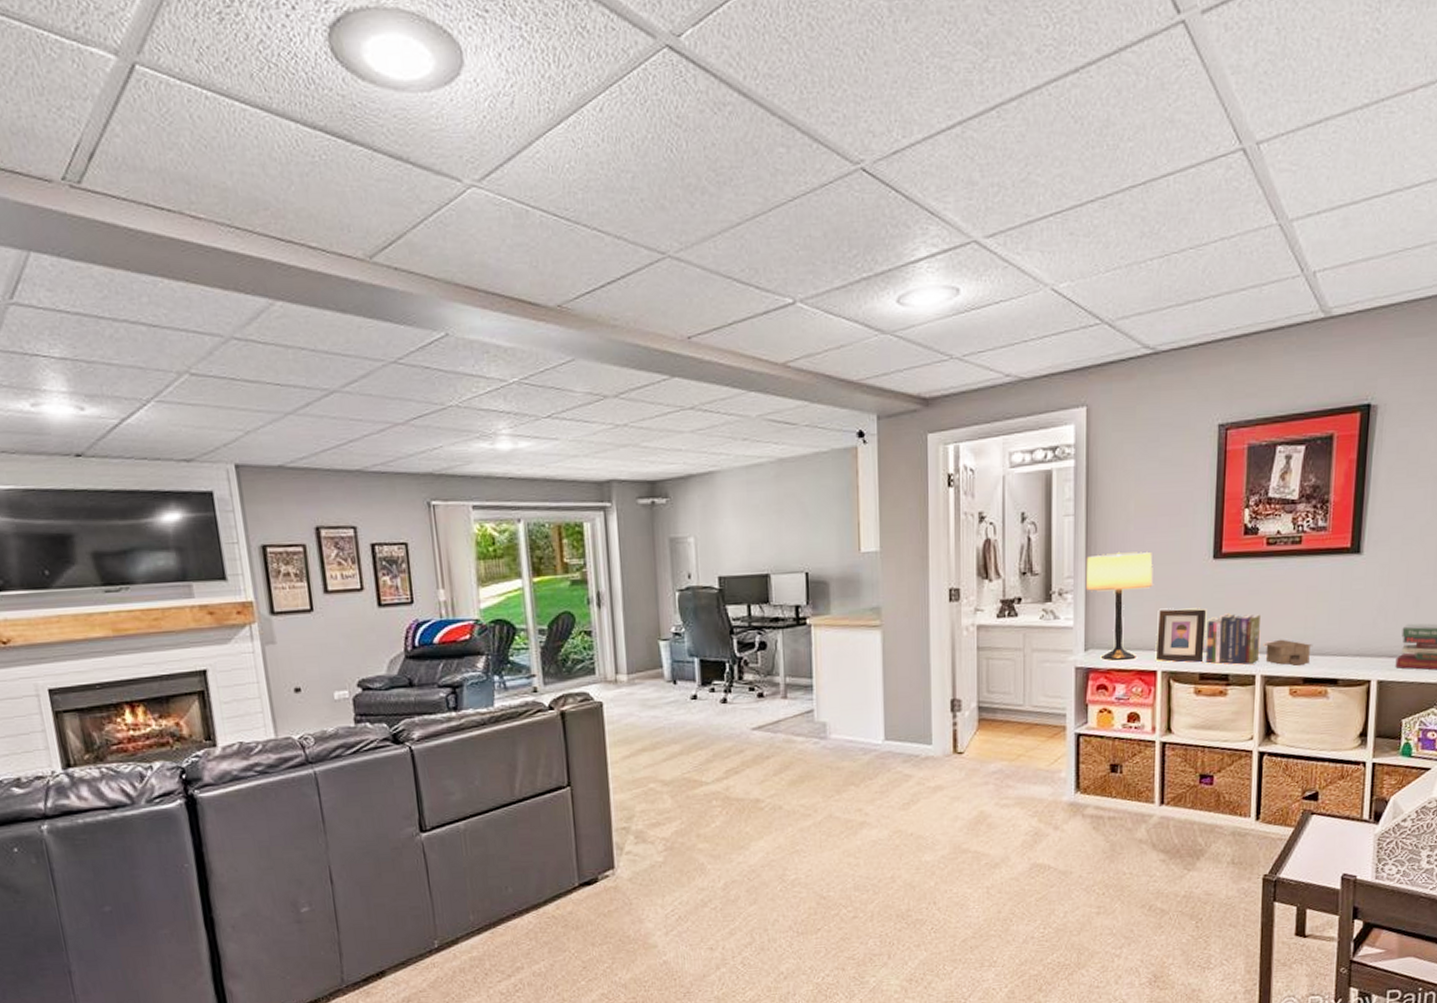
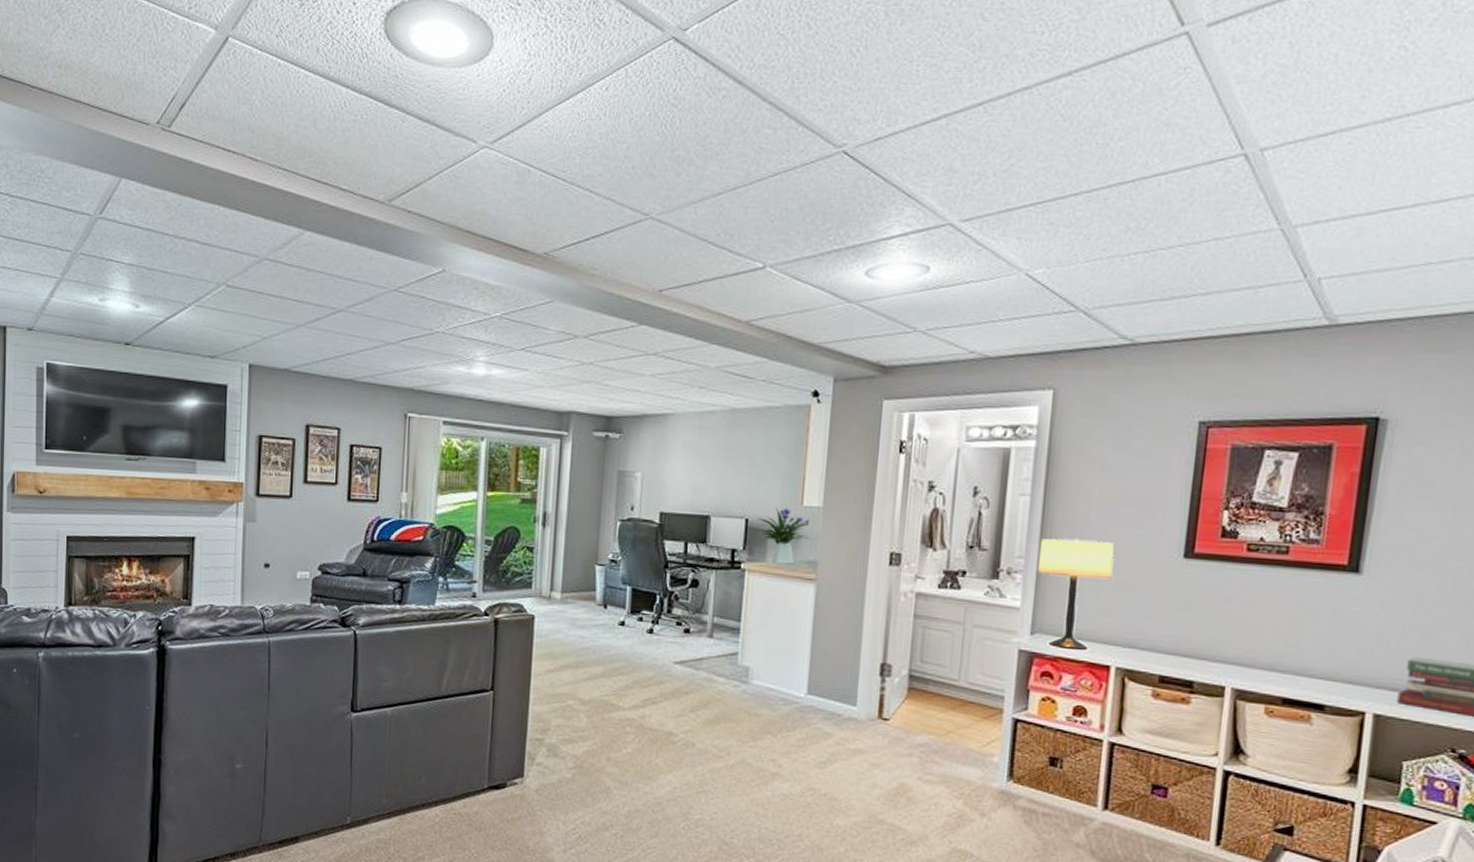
flower arrangement: none [817,556,870,615] -> present [757,507,809,564]
picture frame: present [1156,609,1207,662] -> none [1111,603,1173,664]
books: present [1205,614,1260,665] -> none [1167,618,1235,675]
toy house: present [1265,639,1313,666] -> none [1238,652,1296,684]

